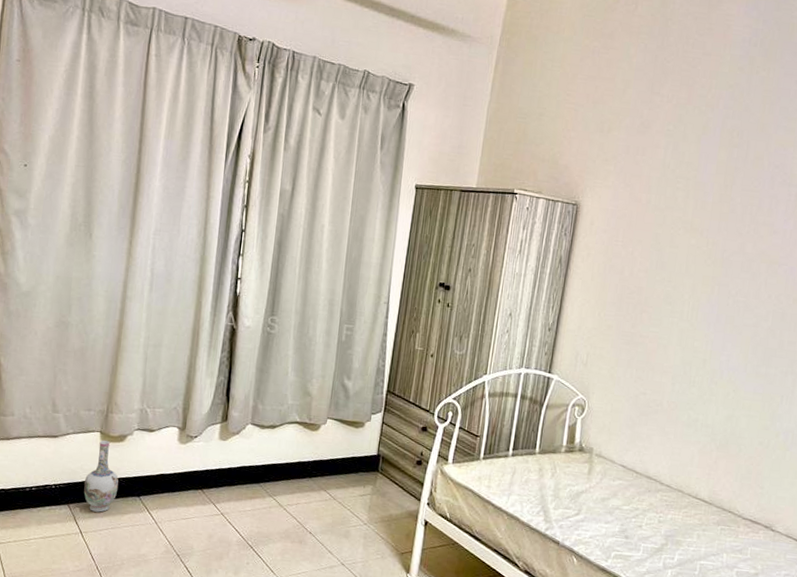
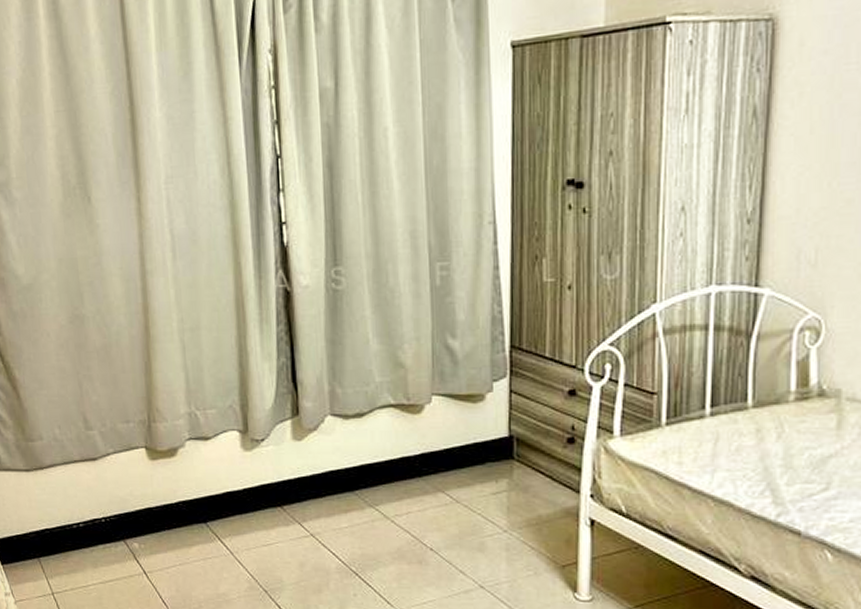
vase: present [84,440,119,512] -> none [138,457,179,546]

